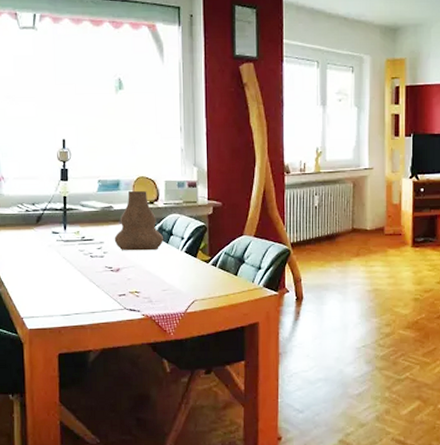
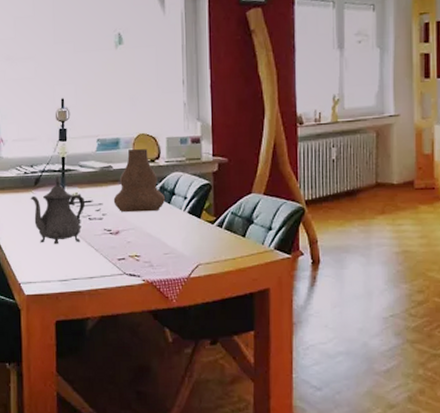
teapot: none [32,214,87,281] -> present [30,175,86,245]

